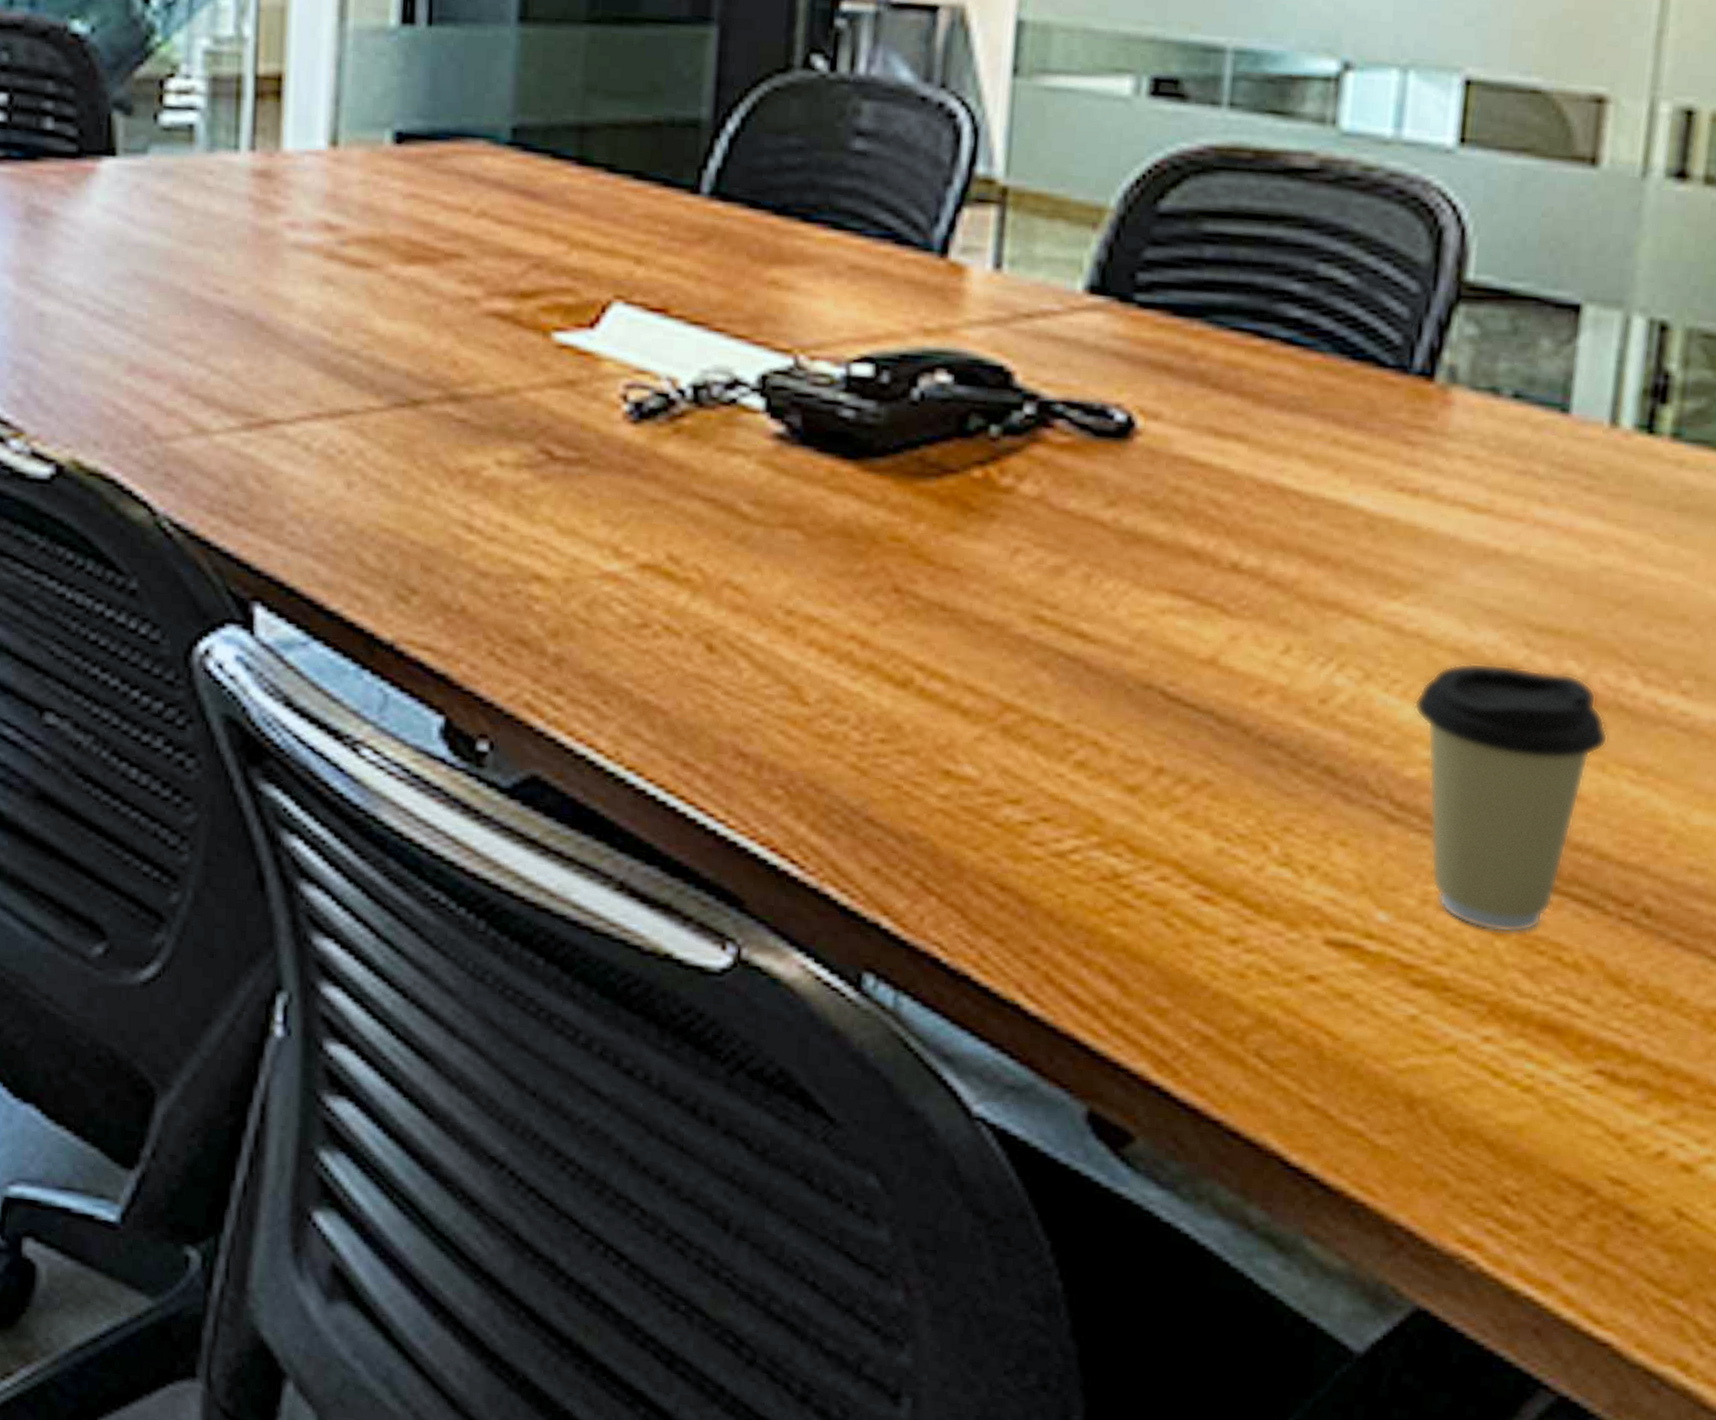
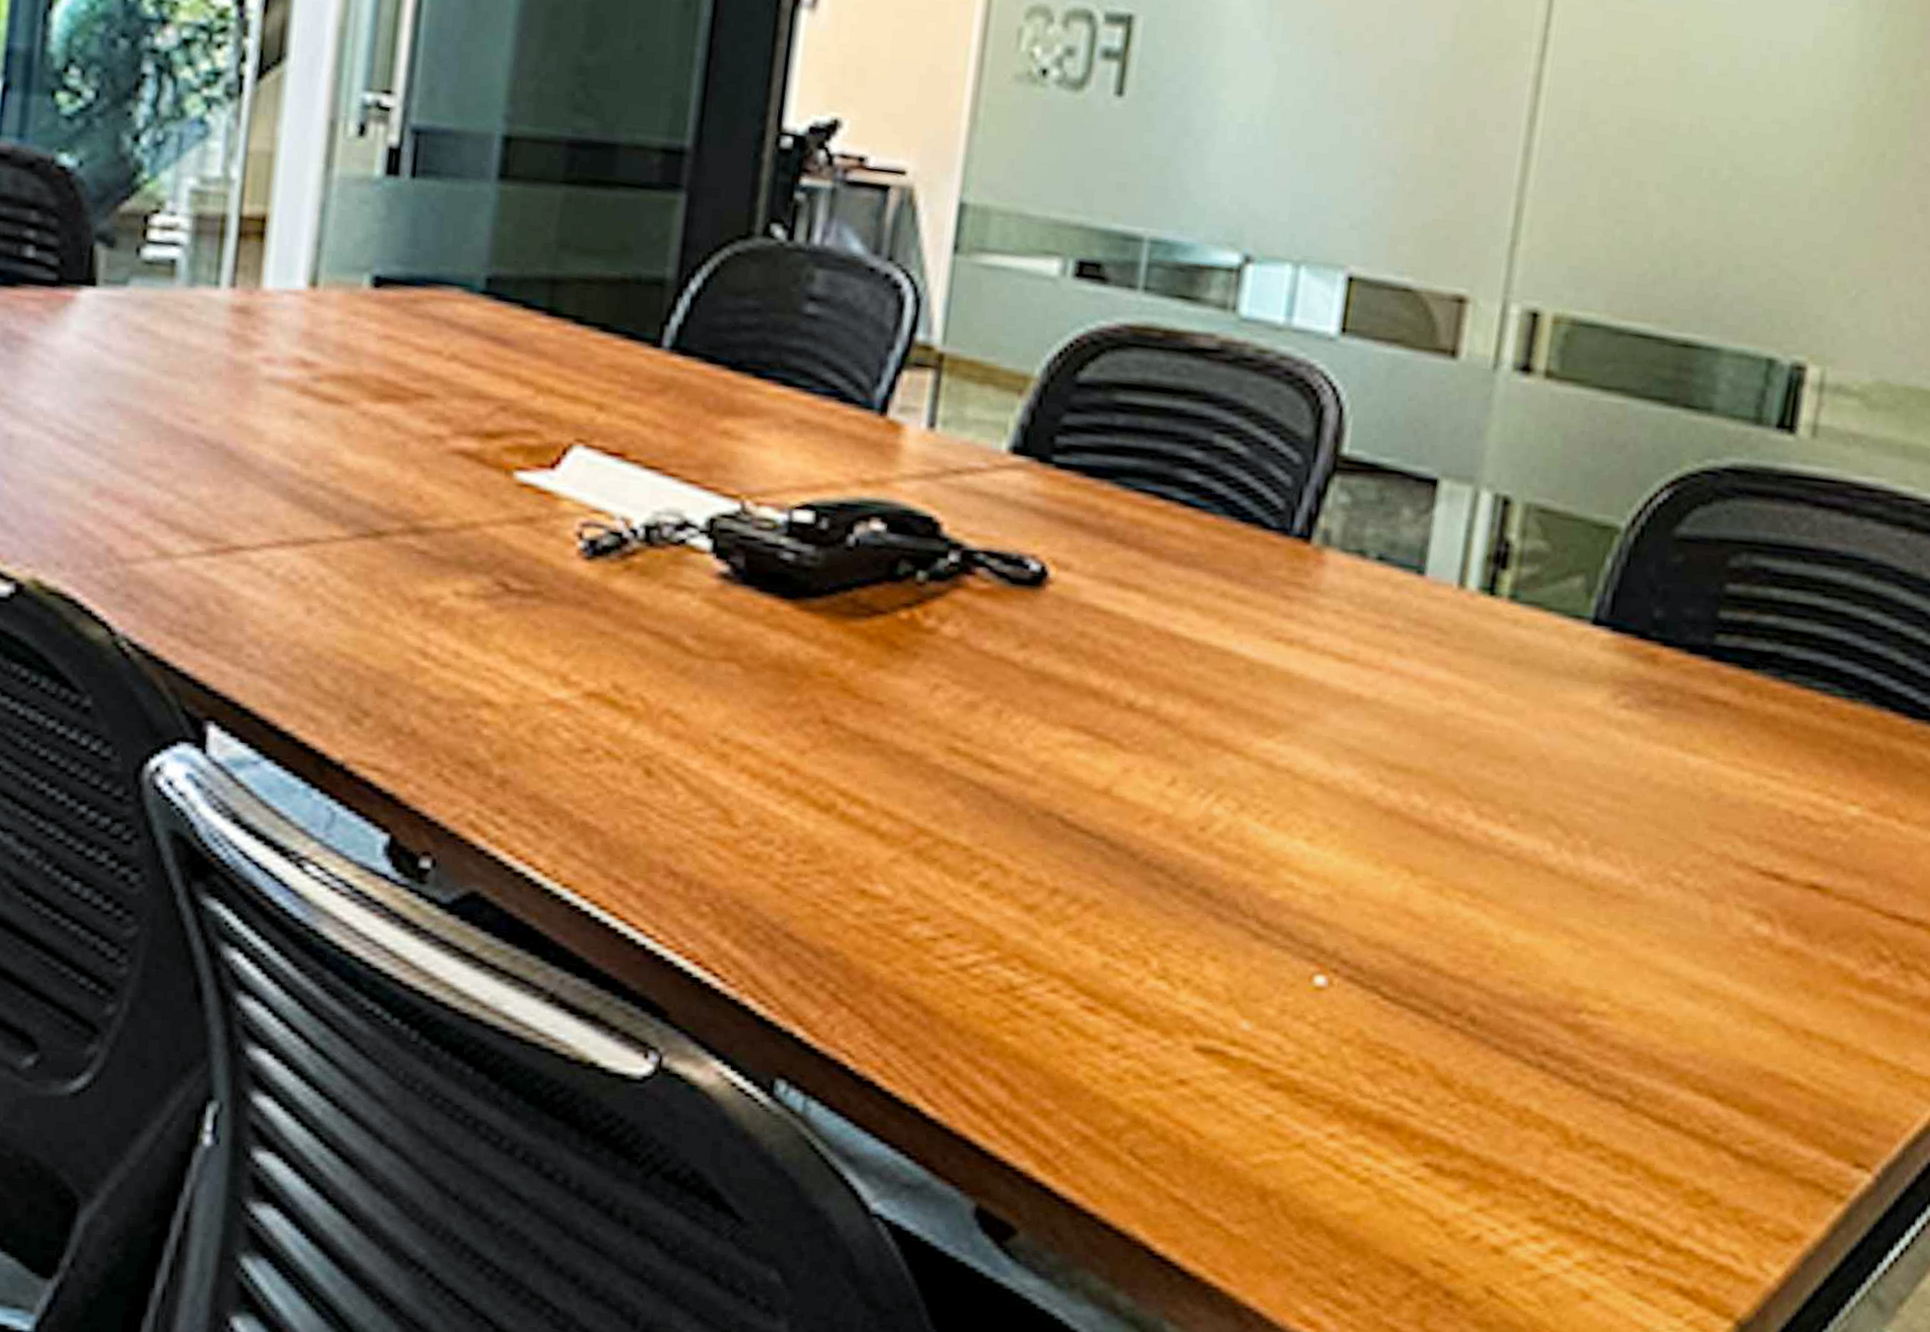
coffee cup: present [1413,662,1609,933] -> none [1281,796,1446,1040]

